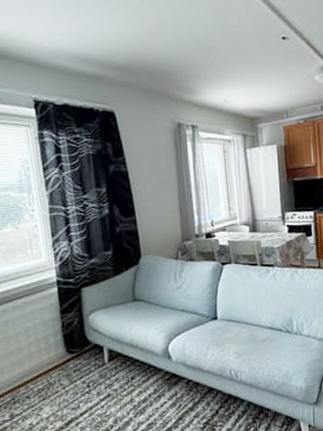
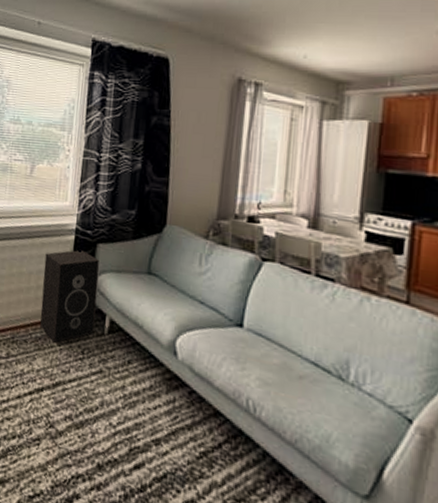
speaker: none [30,298,95,388] -> present [40,249,99,343]

